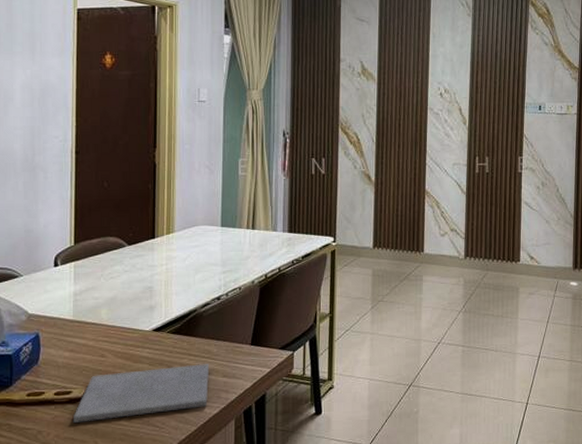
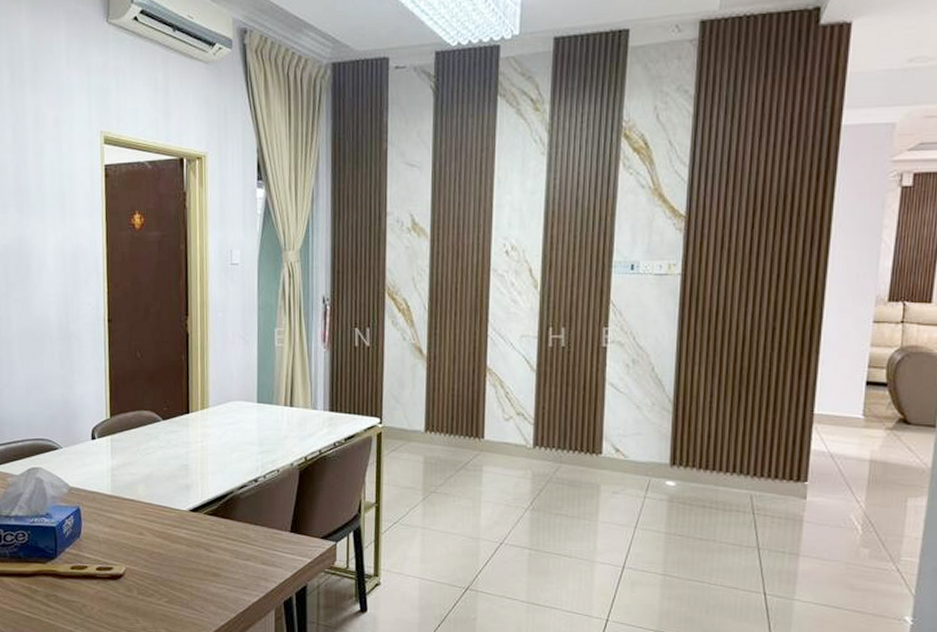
notepad: present [72,364,210,423] -> none [114,549,248,600]

